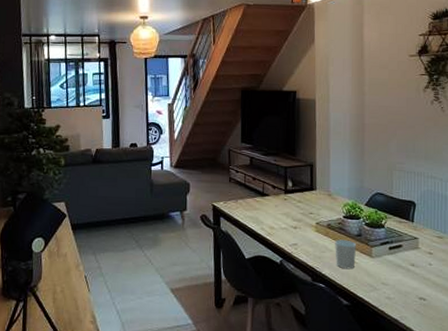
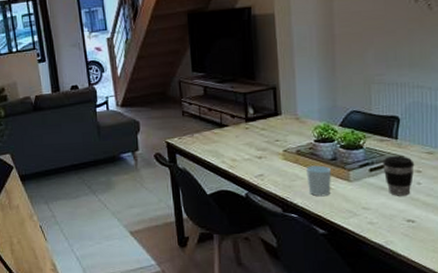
coffee cup: none [400,237,427,275] -> present [383,156,415,196]

